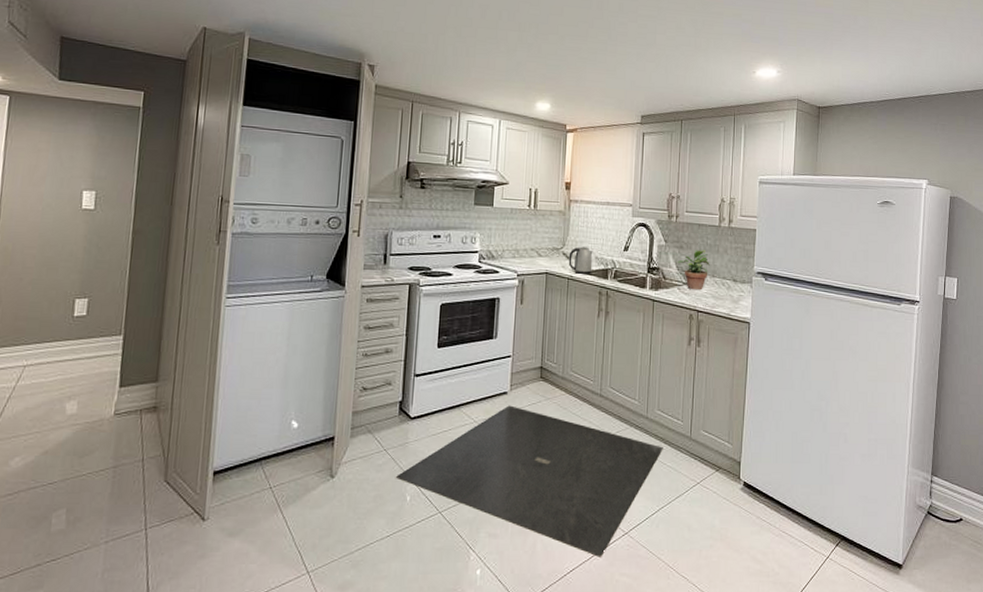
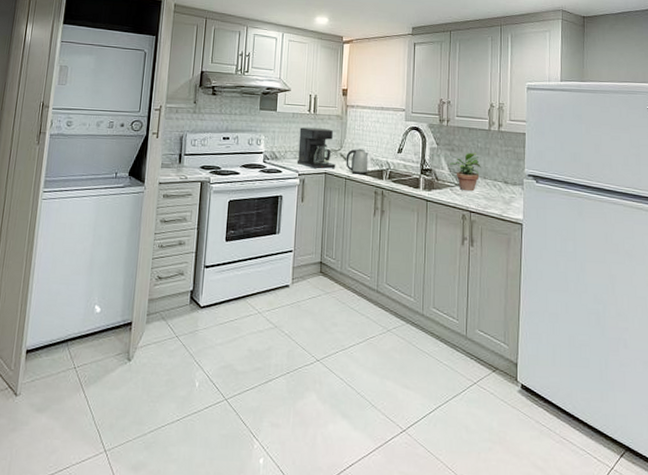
floor mat: present [396,405,663,557] -> none [187,298,439,454]
coffee maker: none [515,223,558,269] -> present [296,127,336,170]

